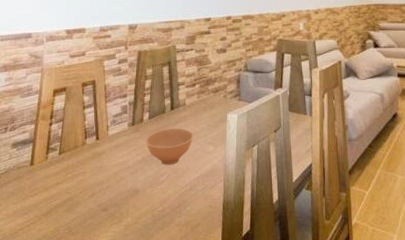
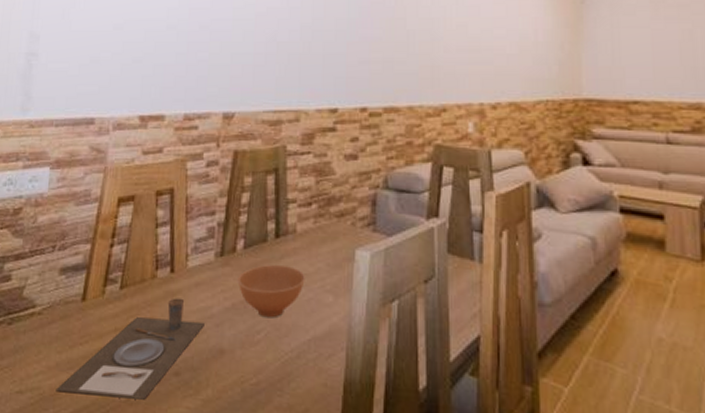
place setting: none [14,157,123,231] -> present [55,298,204,400]

